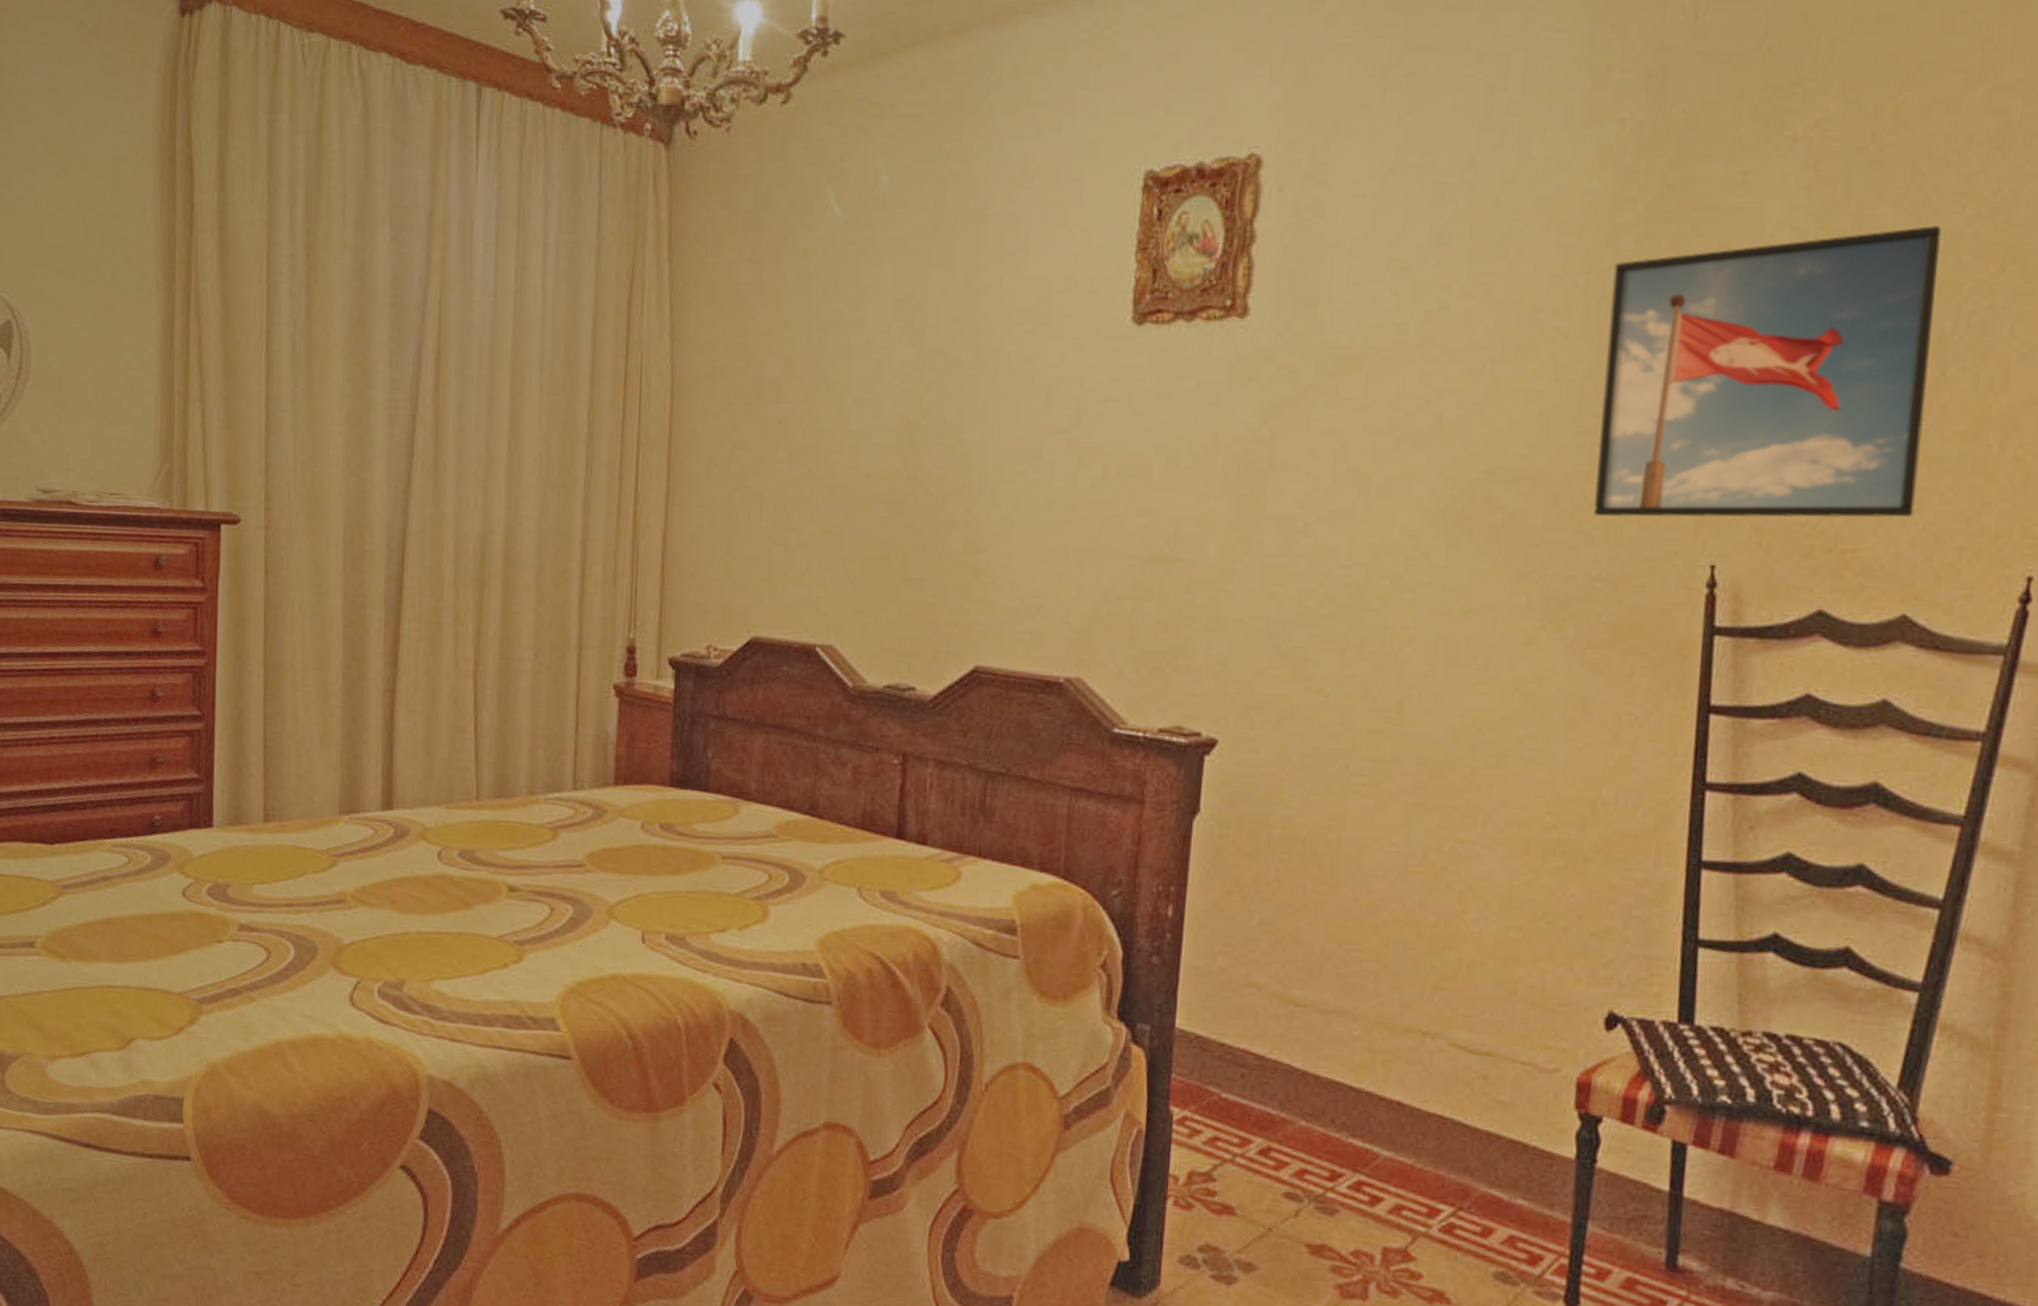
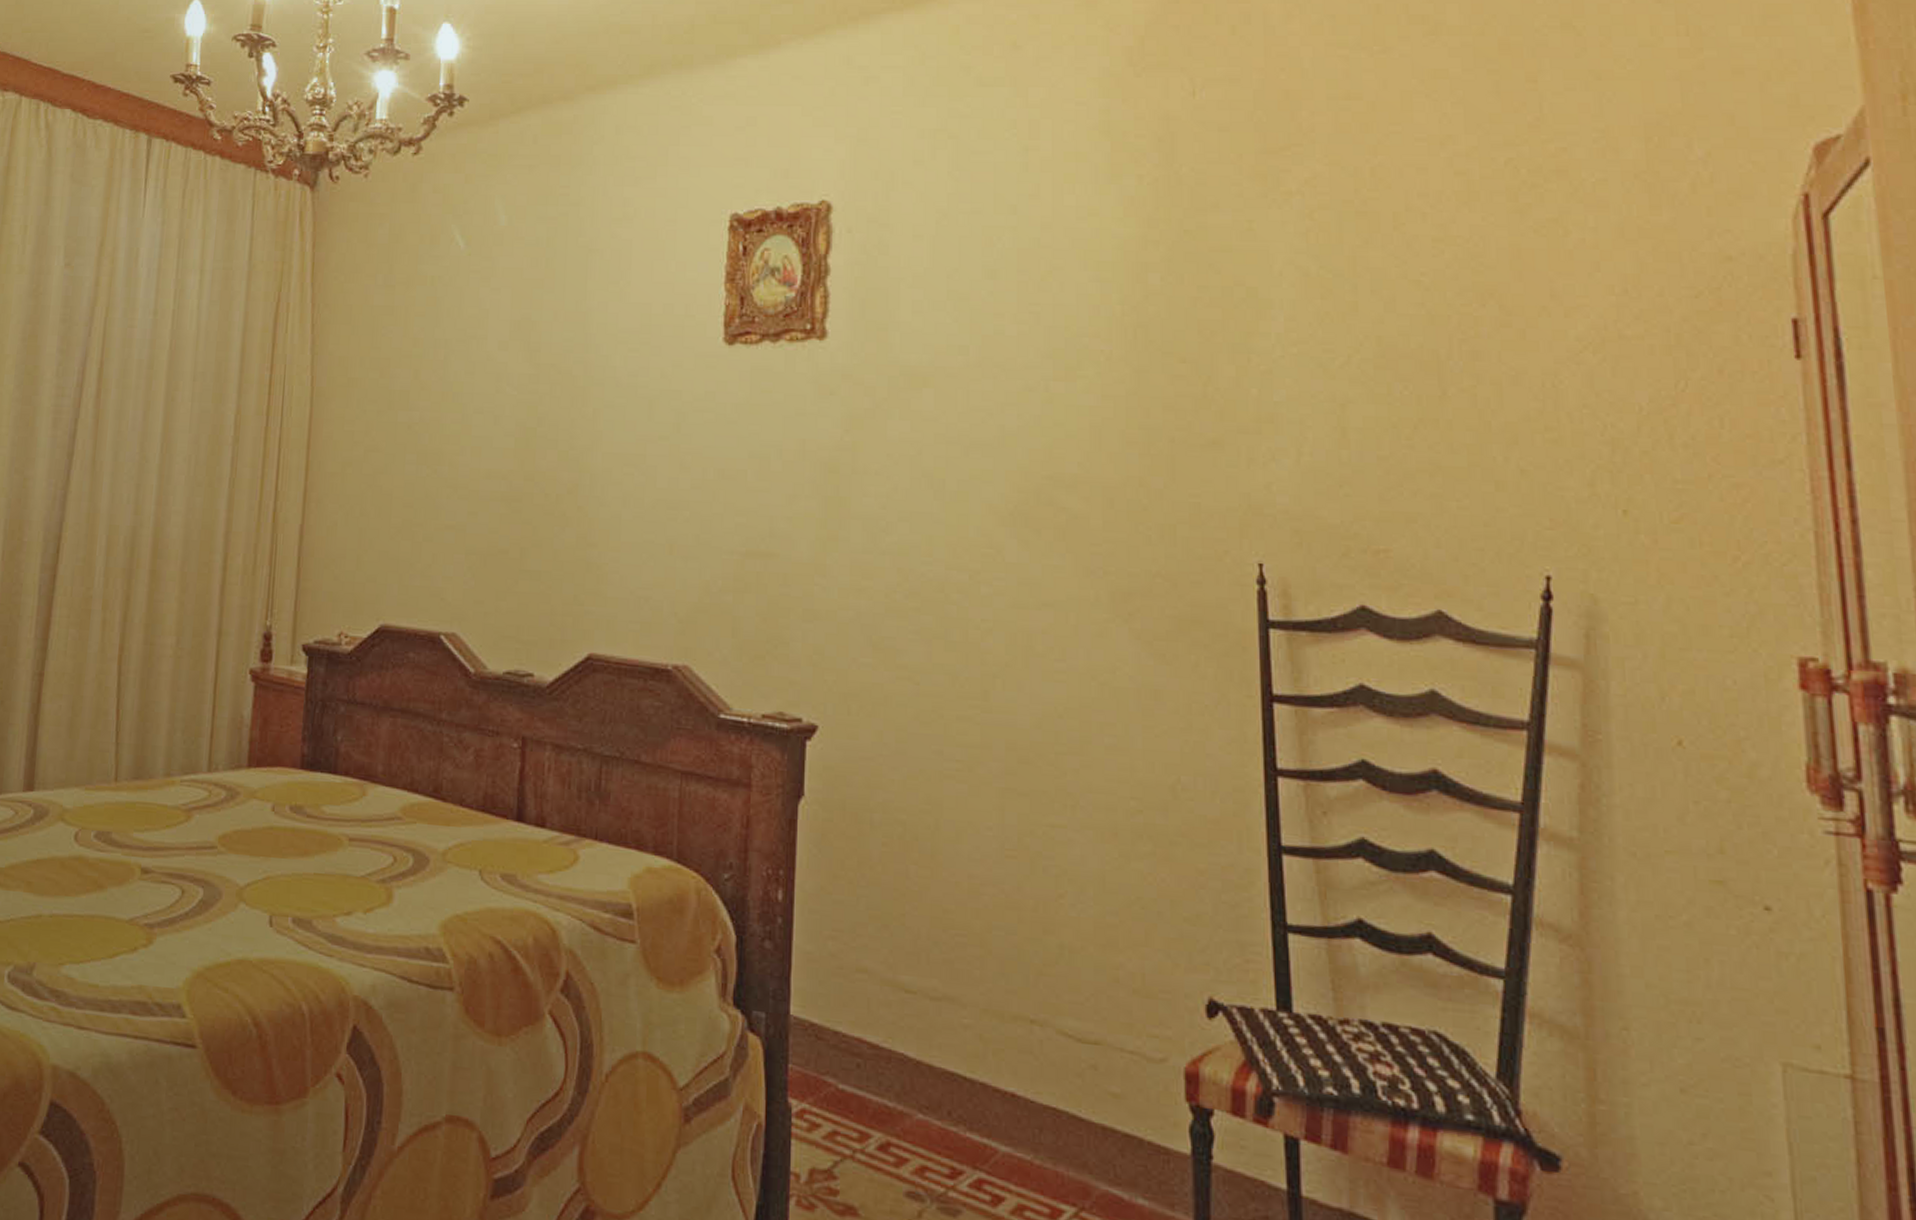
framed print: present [1594,226,1941,518] -> none [1145,267,1436,521]

